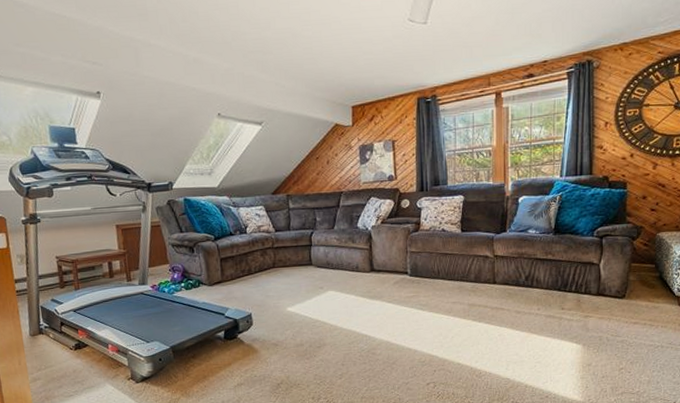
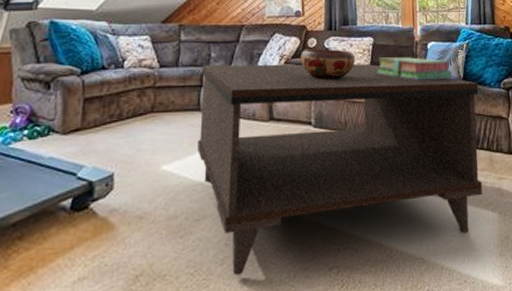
coffee table: none [310,220,570,386] -> present [198,64,482,276]
decorative bowl: none [395,208,447,236] -> present [301,49,355,80]
stack of books: none [467,211,544,233] -> present [376,57,453,80]

